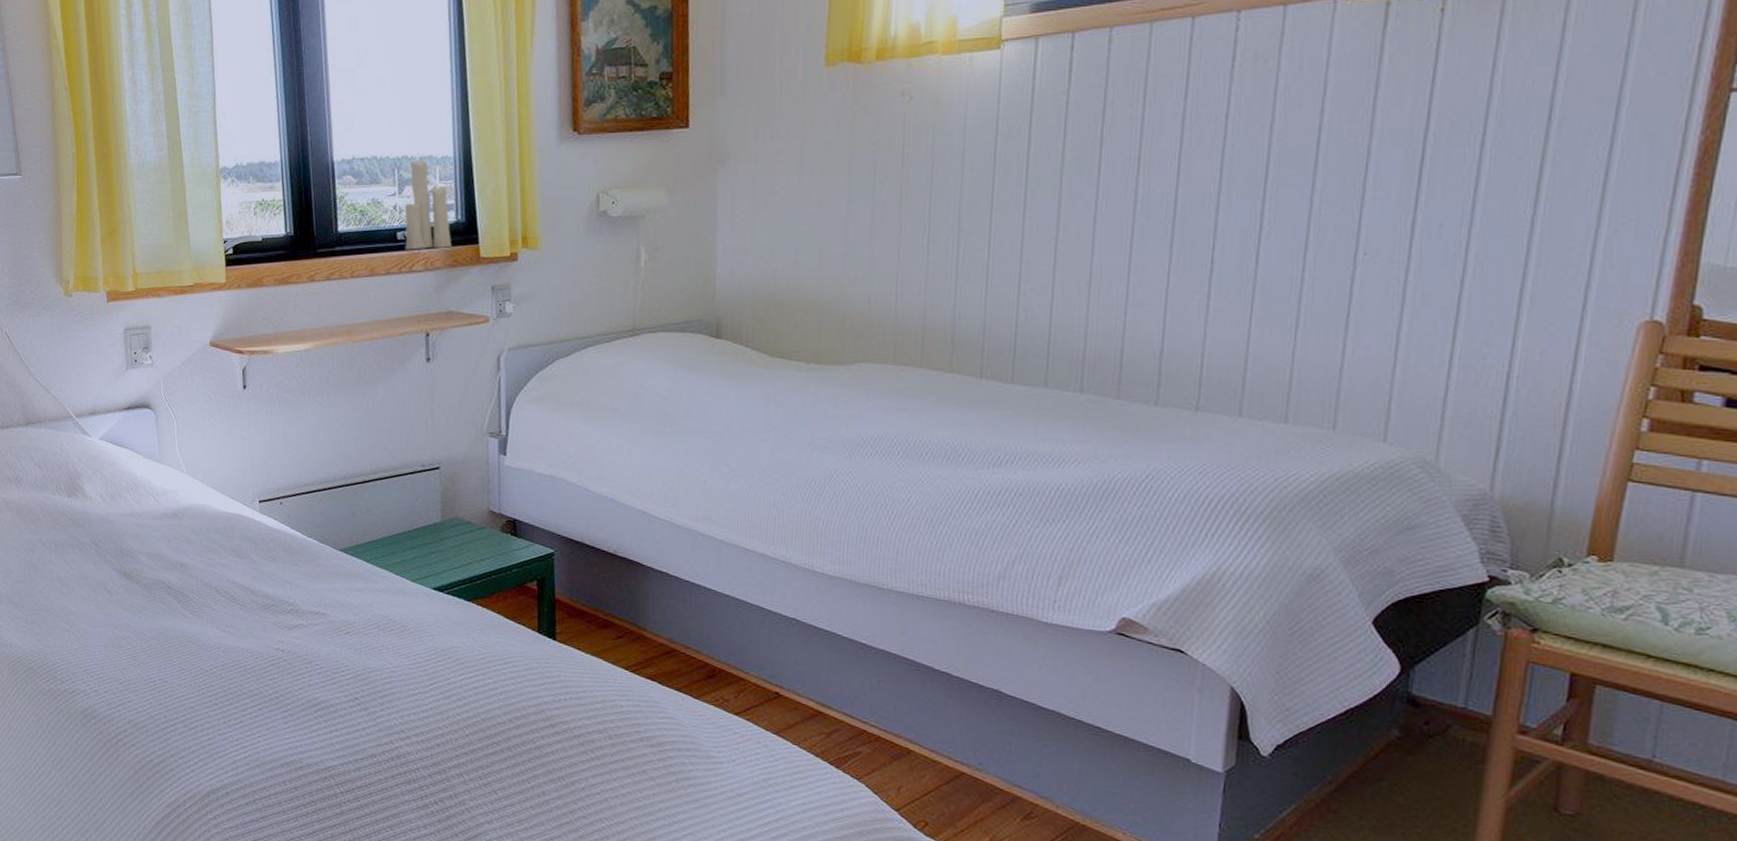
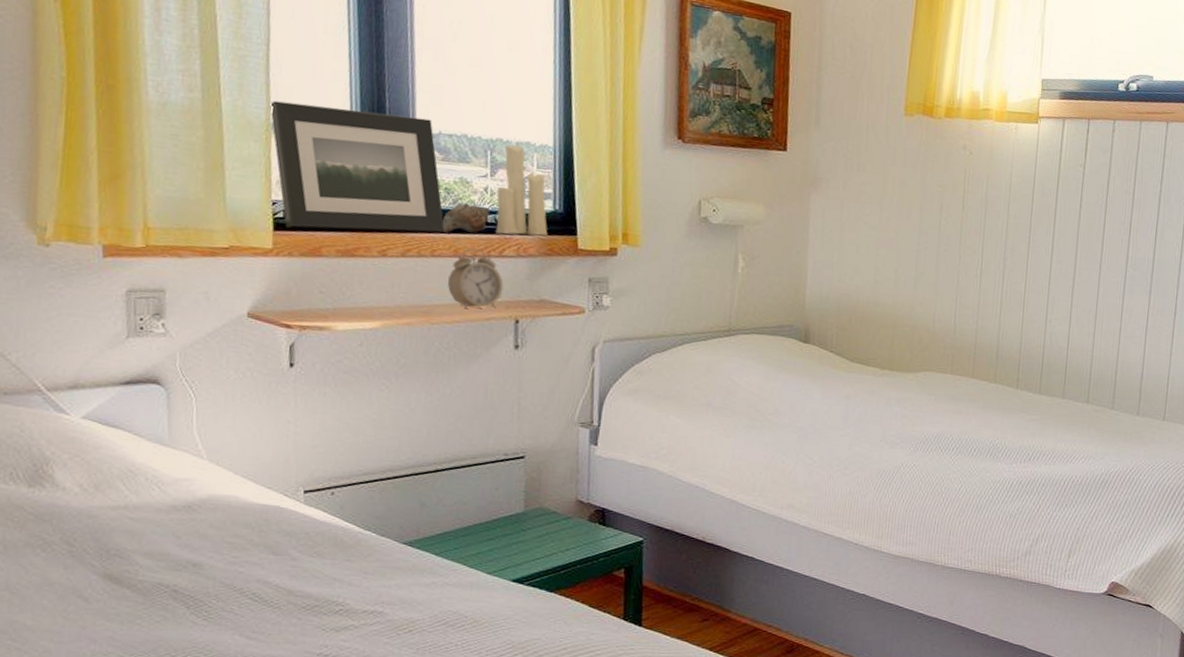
picture frame: none [218,146,361,263] -> present [270,101,445,234]
seashell: none [360,223,399,253] -> present [443,203,490,234]
alarm clock: none [366,266,414,326] -> present [448,248,504,309]

